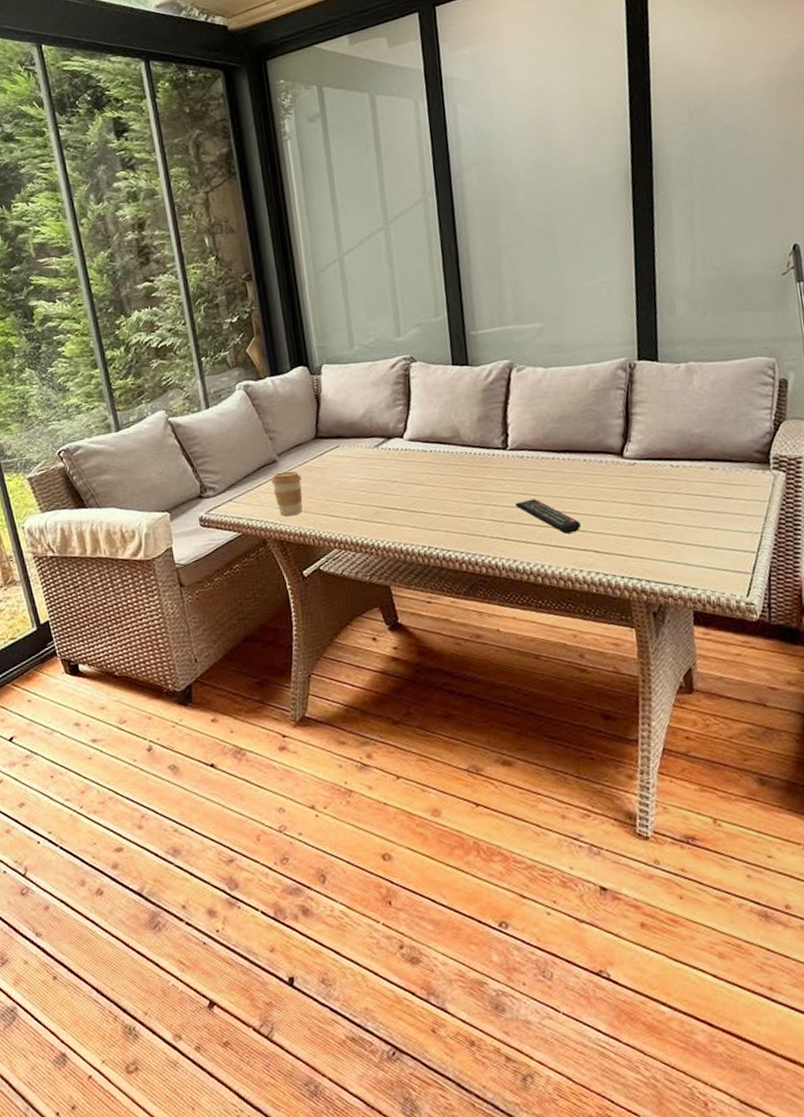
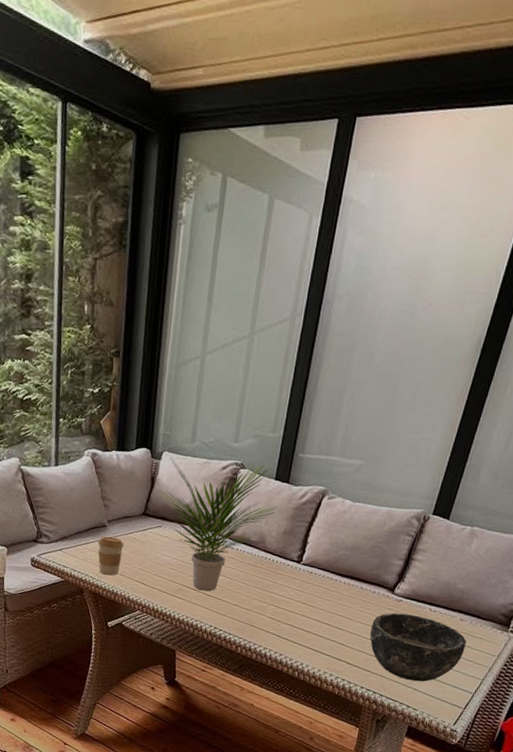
potted plant: none [328,353,465,508] -> present [159,457,278,592]
remote control: present [515,498,582,534] -> none [294,608,343,644]
bowl: none [609,475,729,555] -> present [369,612,467,682]

